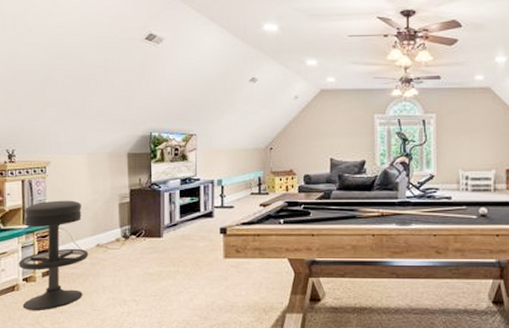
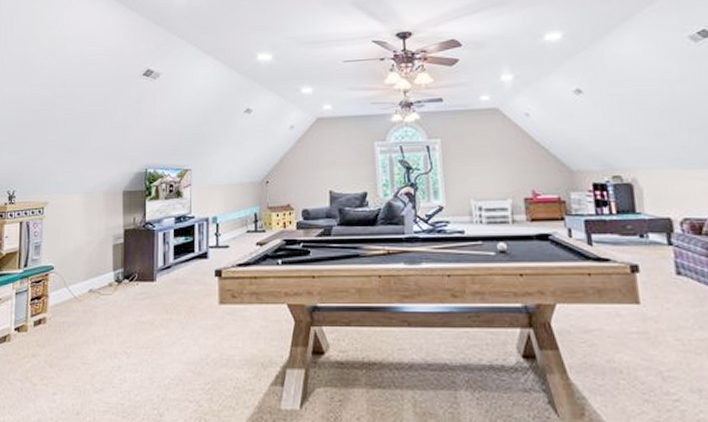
bar stool: present [18,200,89,310] -> none [11,242,81,364]

